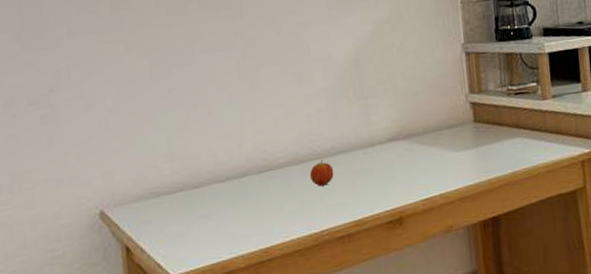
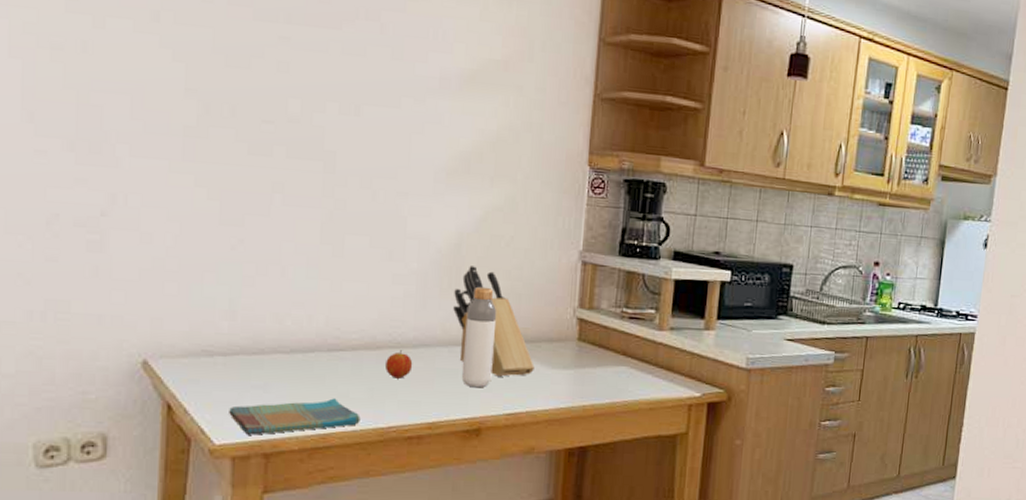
dish towel: none [180,214,296,262] -> present [229,398,361,435]
knife block: none [360,73,440,168] -> present [453,264,535,377]
bottle: none [373,90,405,182] -> present [461,286,497,388]

